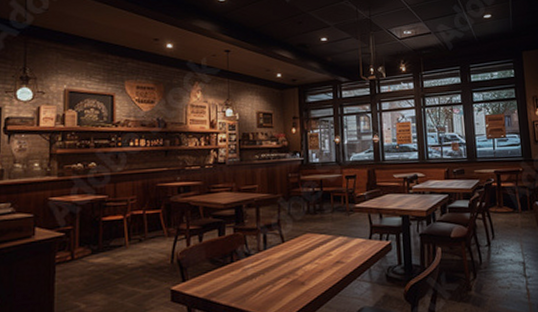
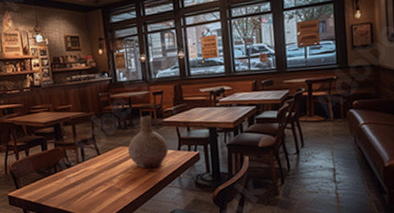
vase: none [315,200,360,259] -> present [127,115,169,169]

